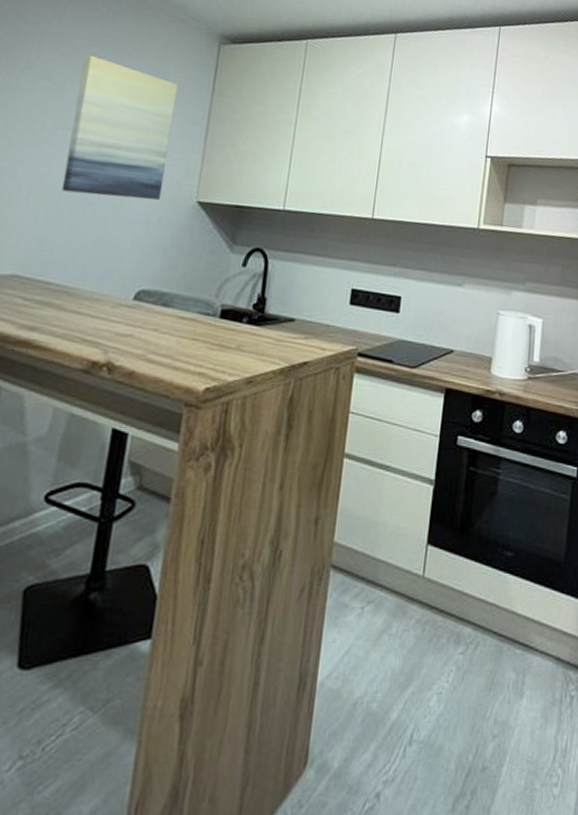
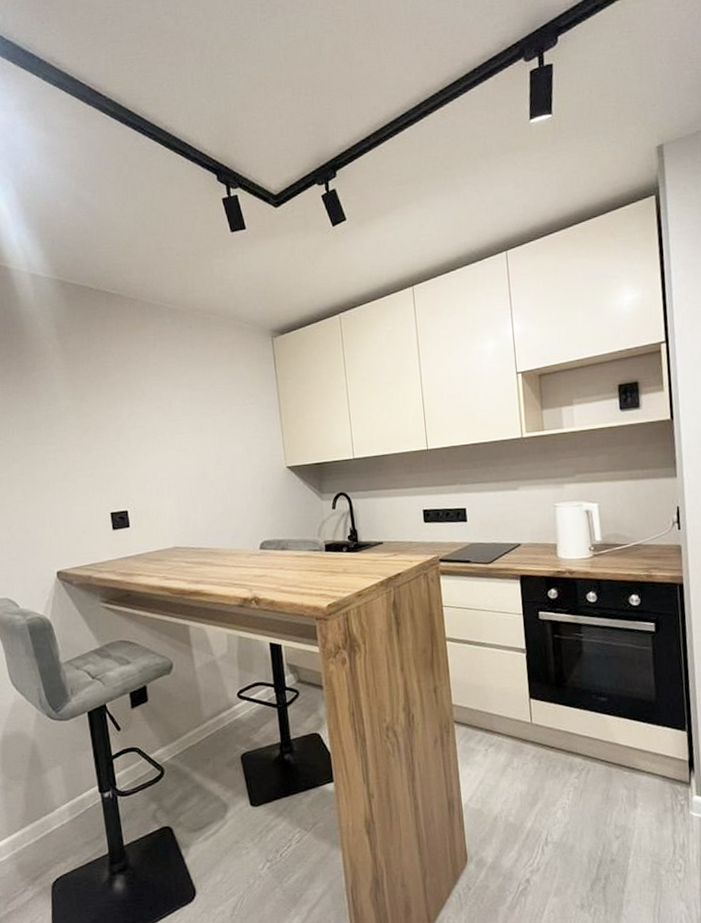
wall art: present [61,55,179,200] -> none [178,373,260,481]

